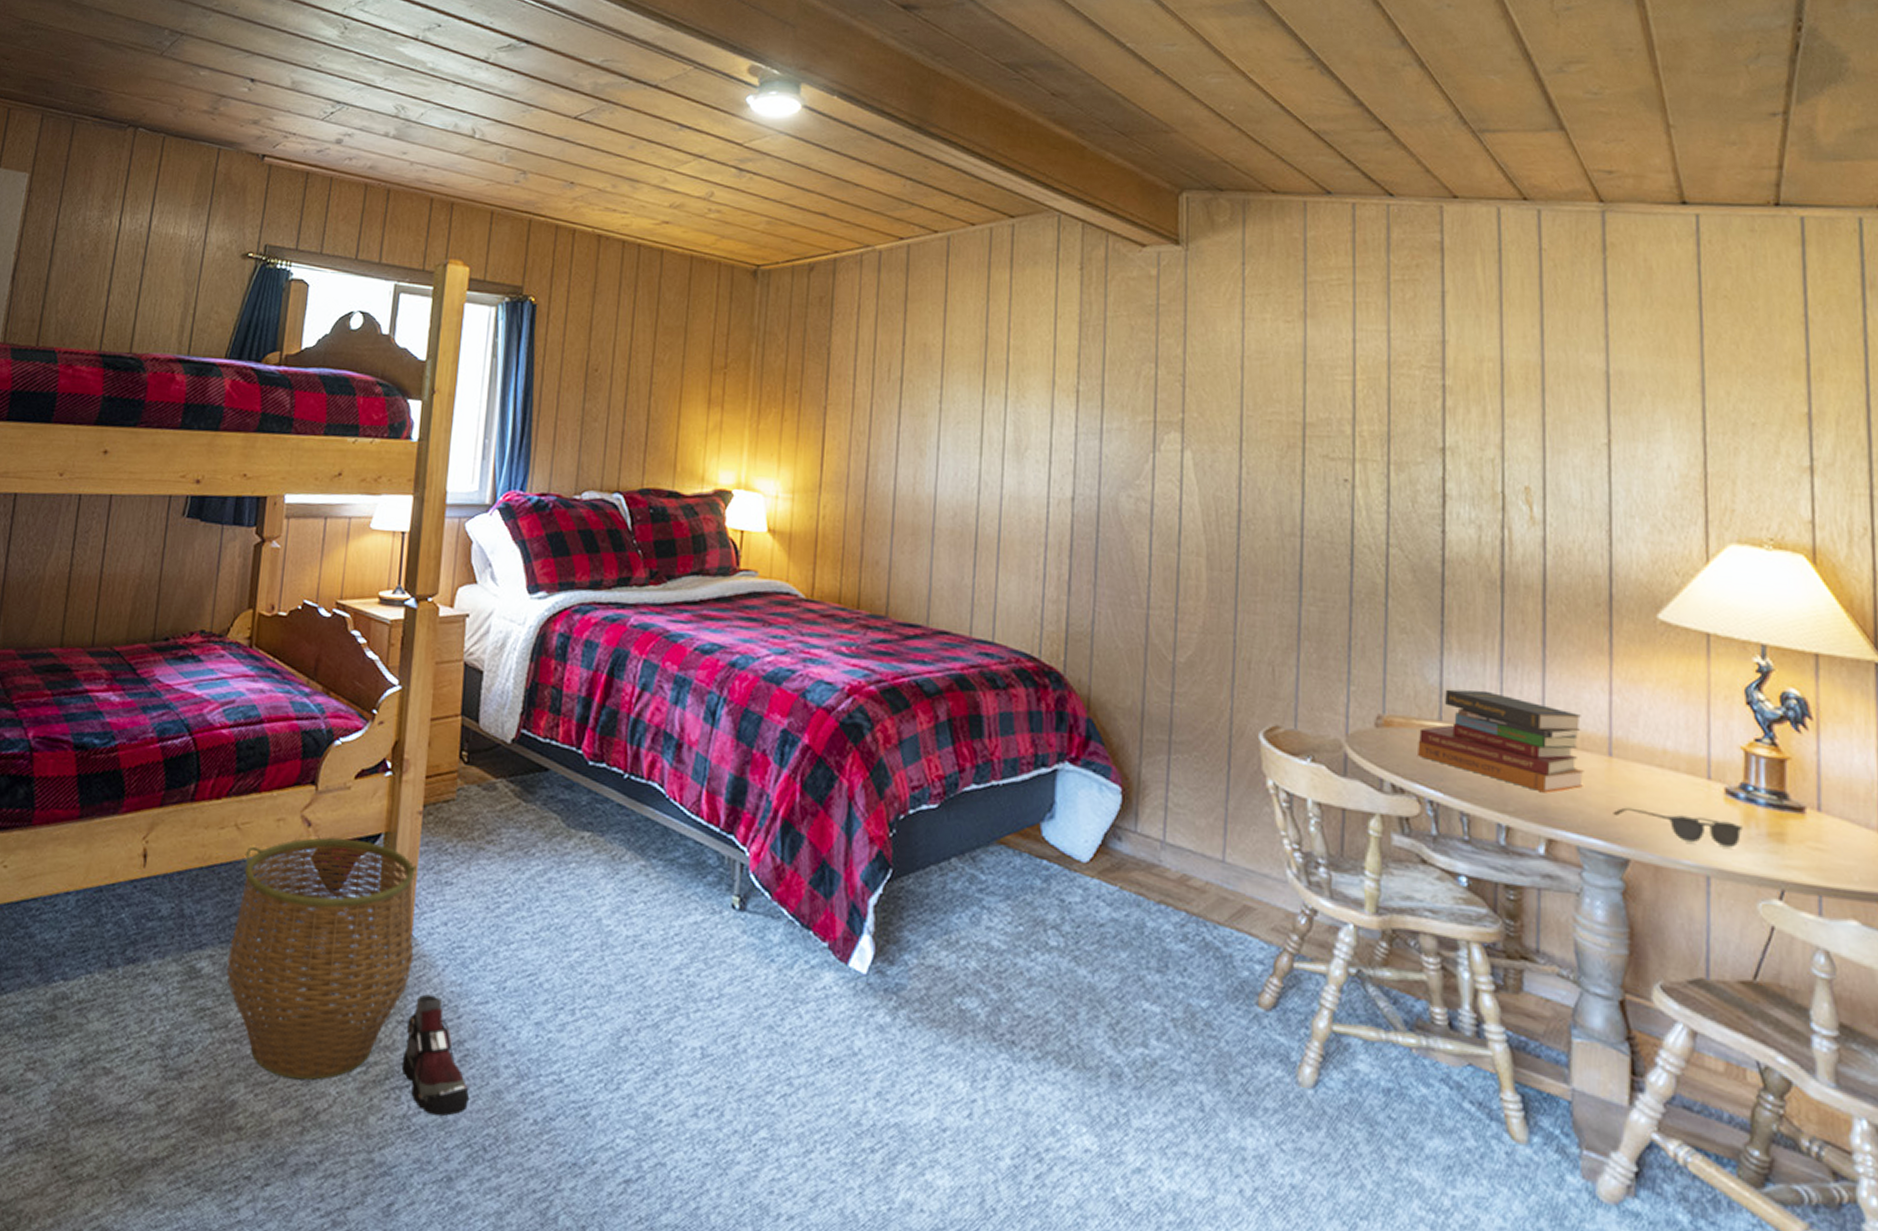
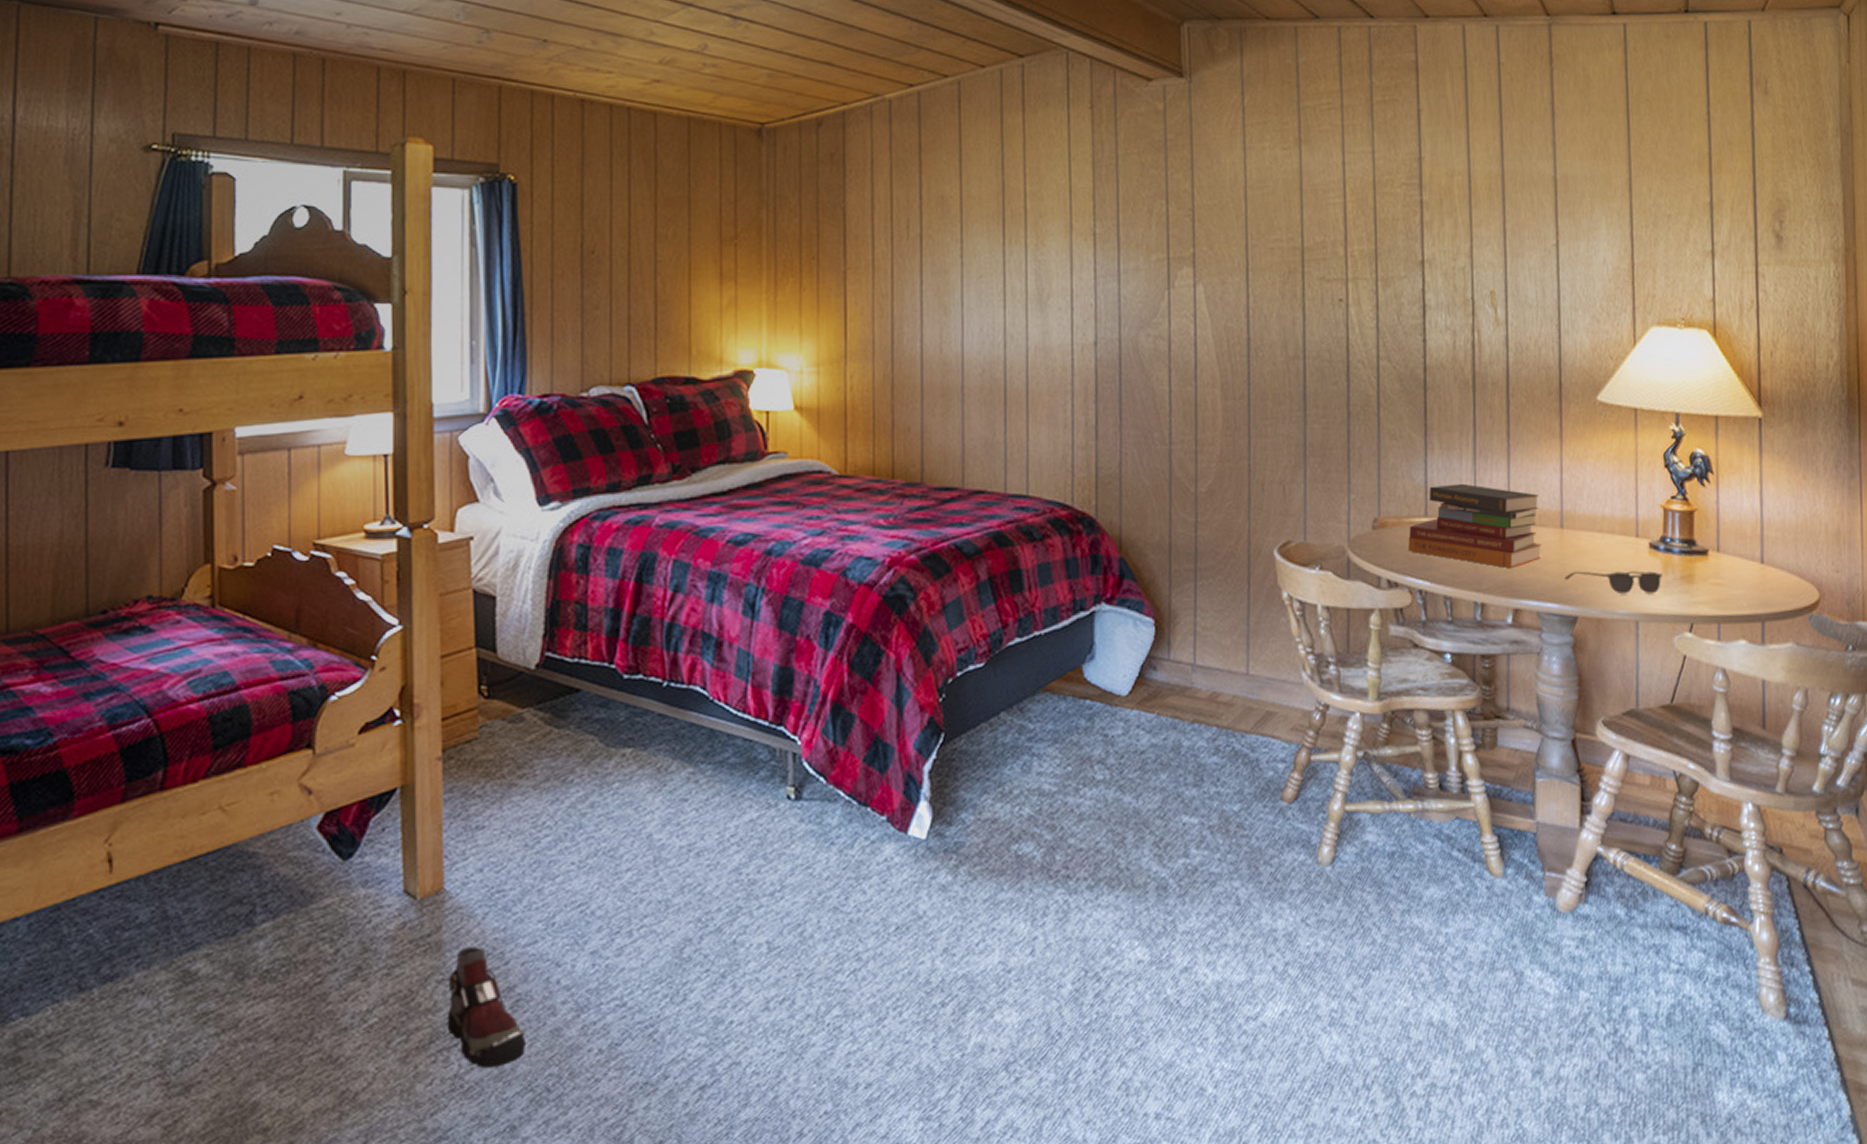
basket: present [226,837,417,1080] -> none [229,799,448,1066]

